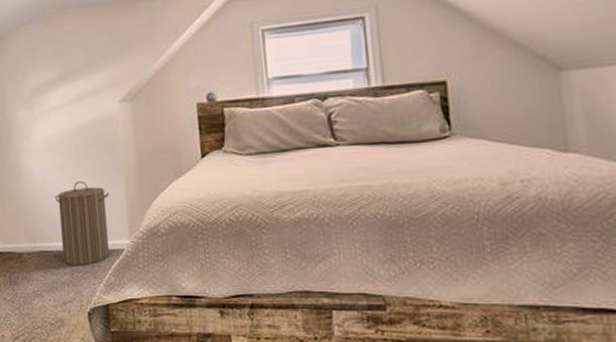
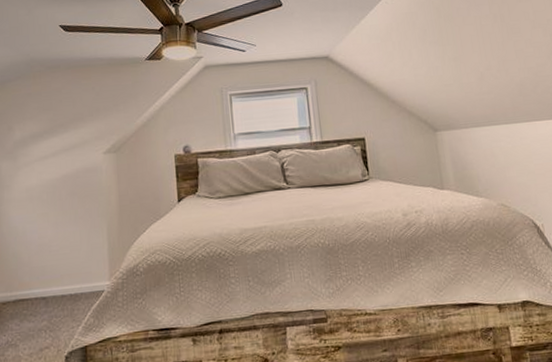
laundry hamper: present [55,181,110,265] -> none [35,227,91,311]

